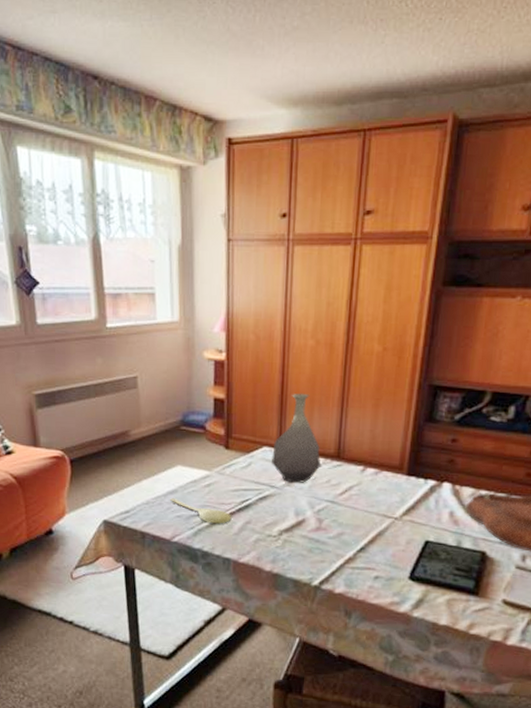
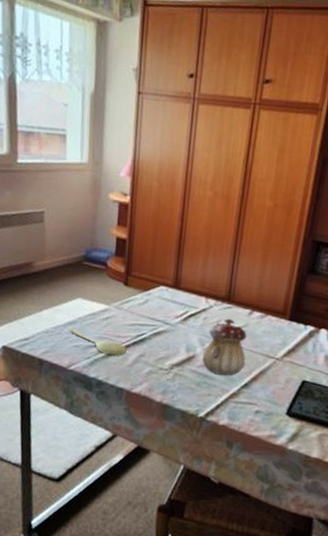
vase: present [272,393,322,483] -> none [167,238,213,322]
teapot: none [313,477,361,540] -> present [202,318,247,376]

